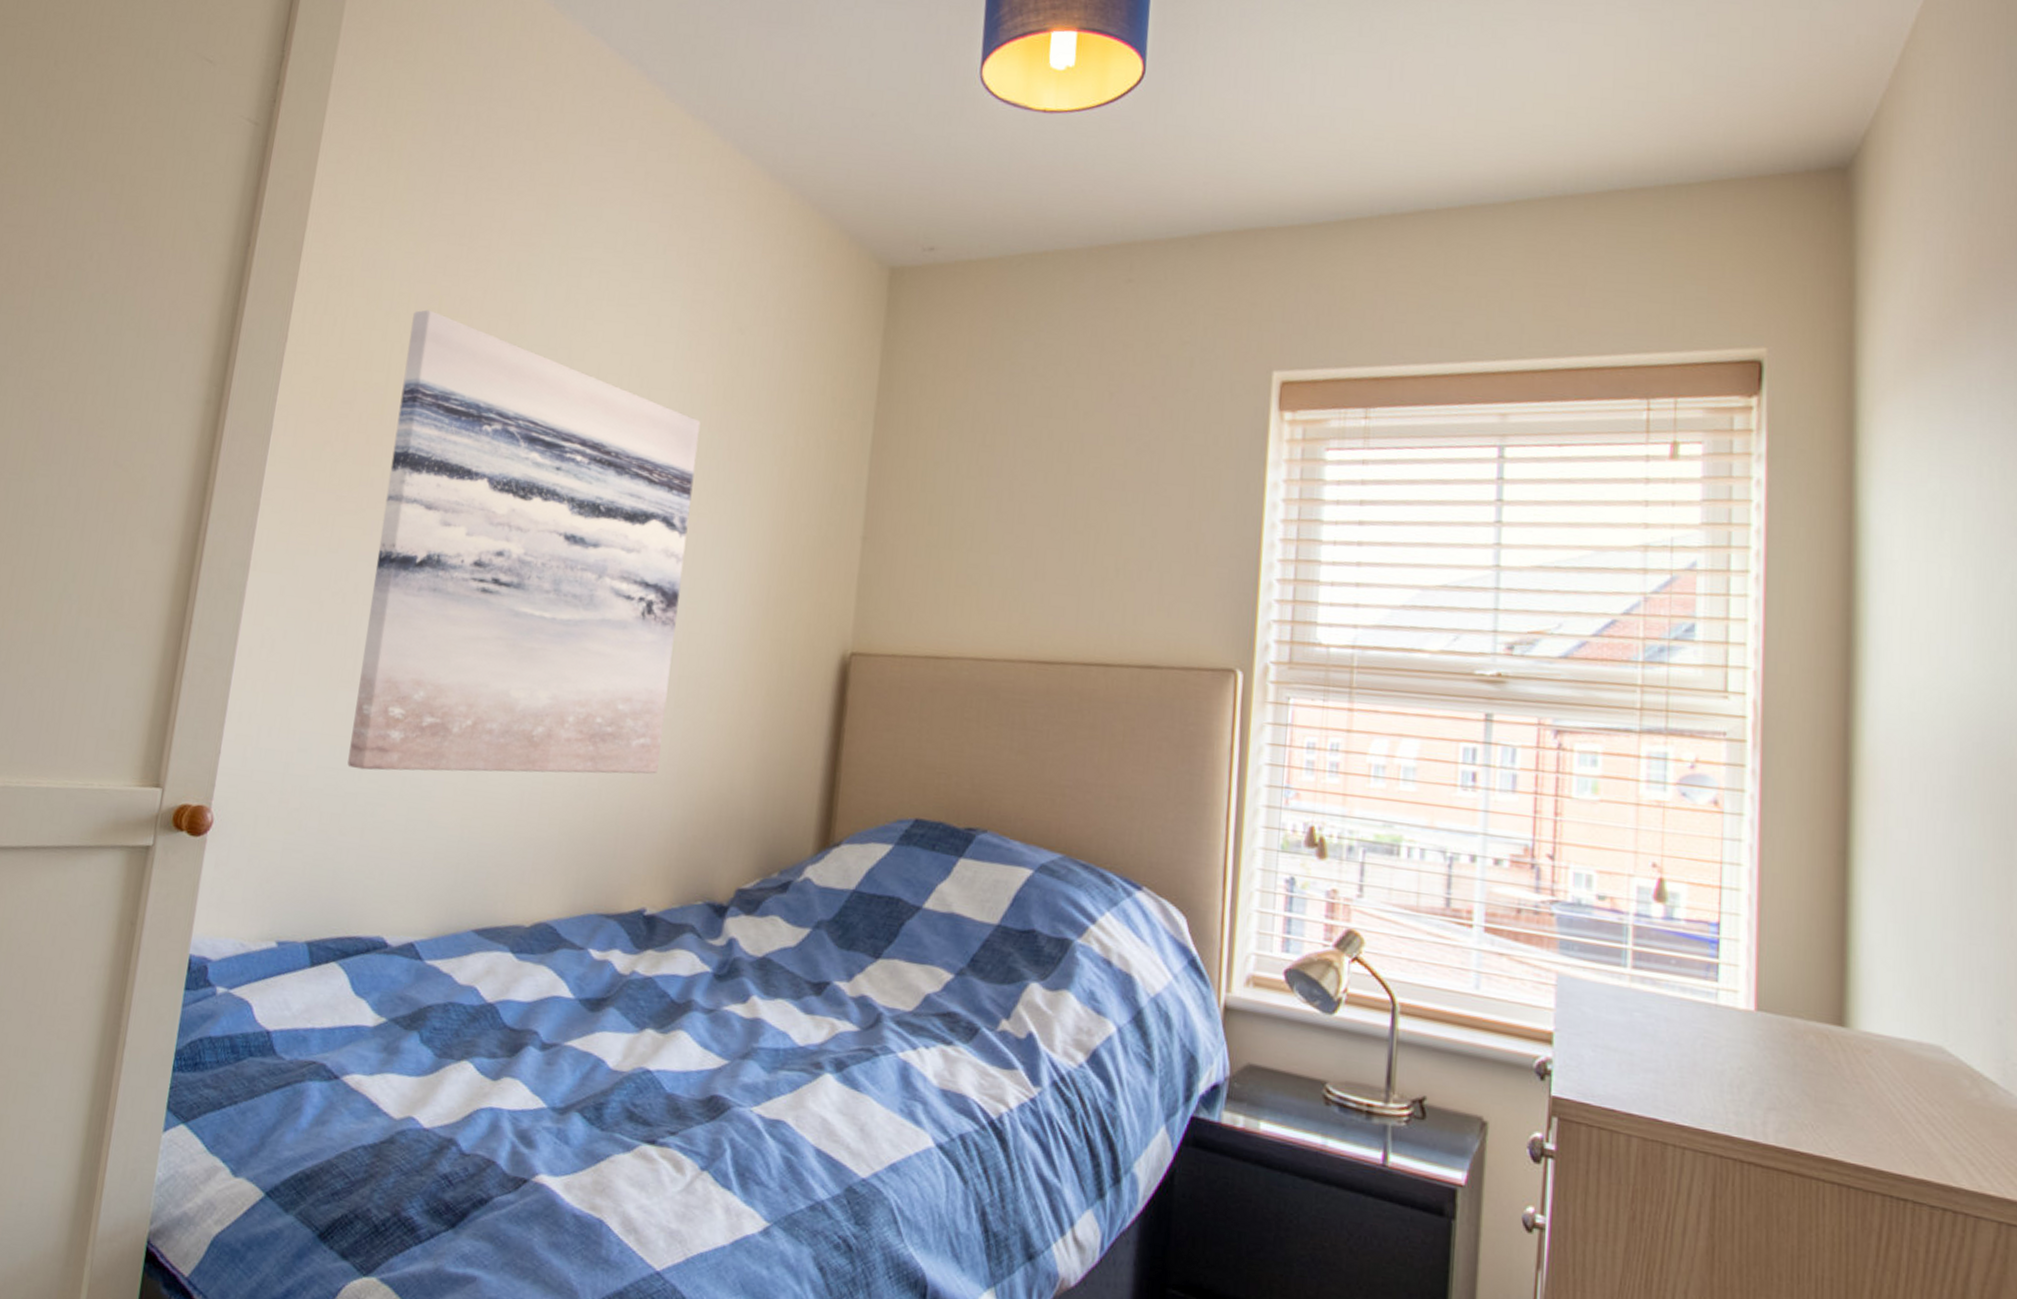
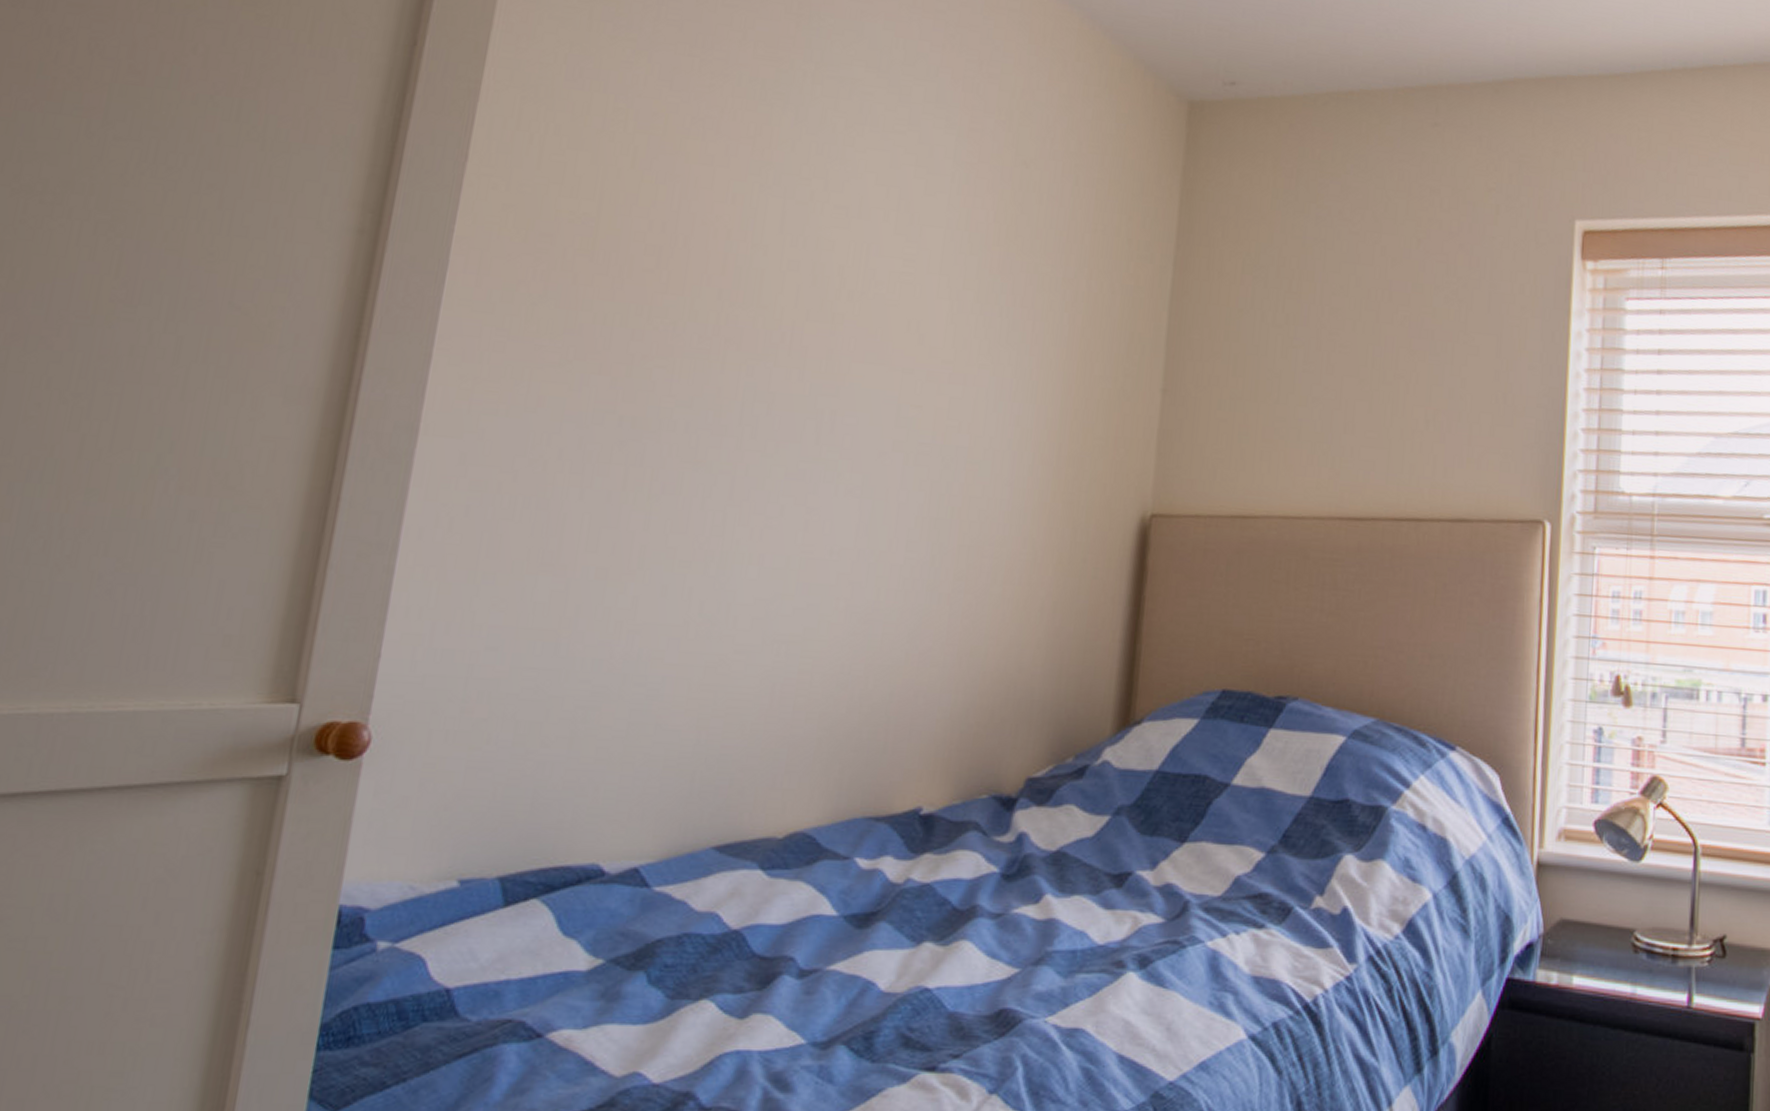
wall art: present [347,310,701,774] -> none [551,129,981,669]

